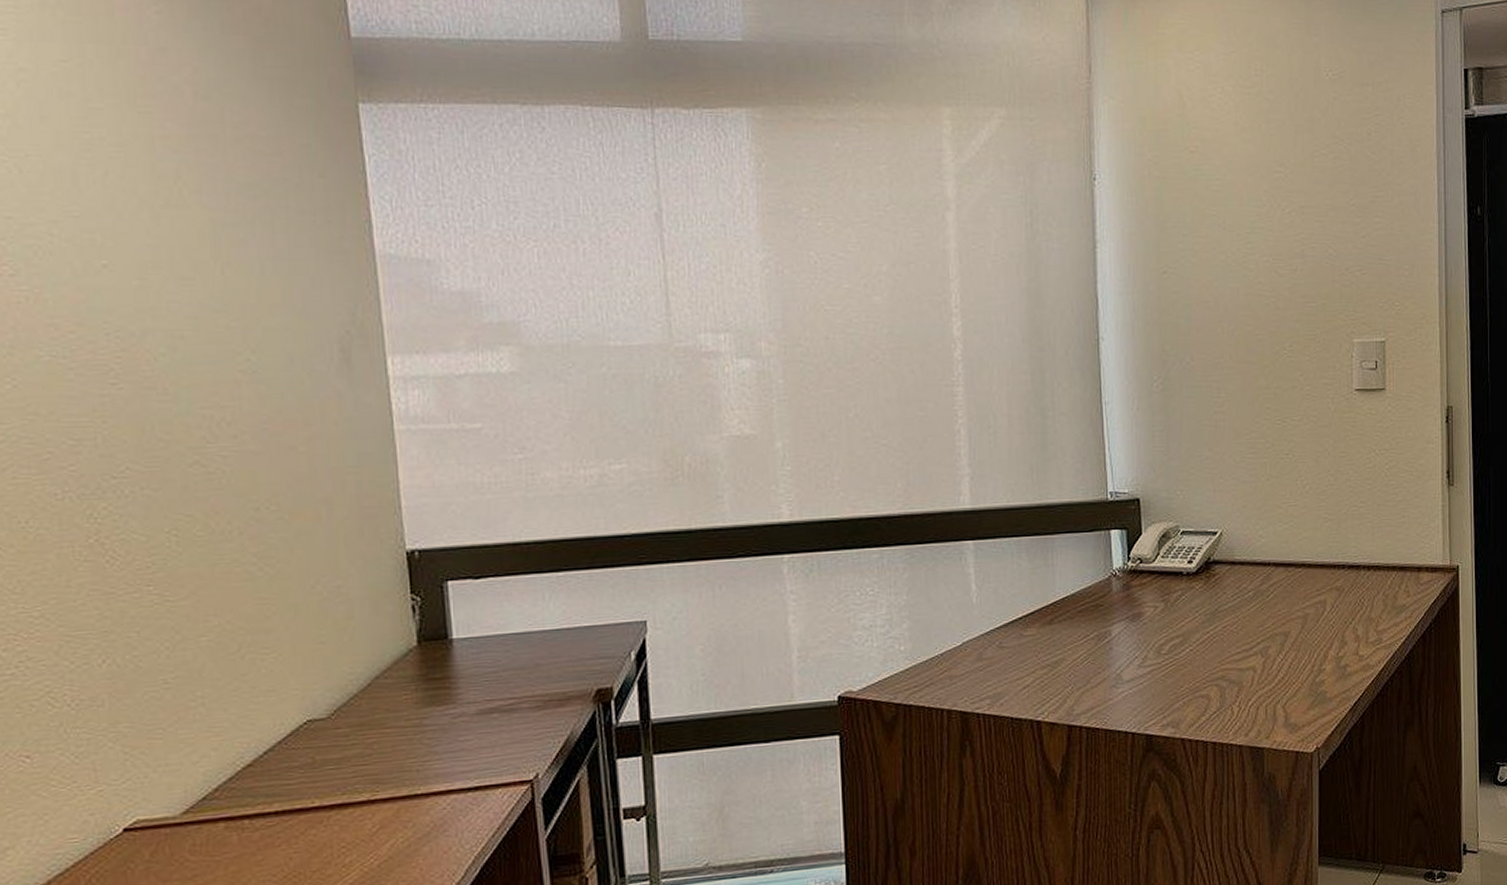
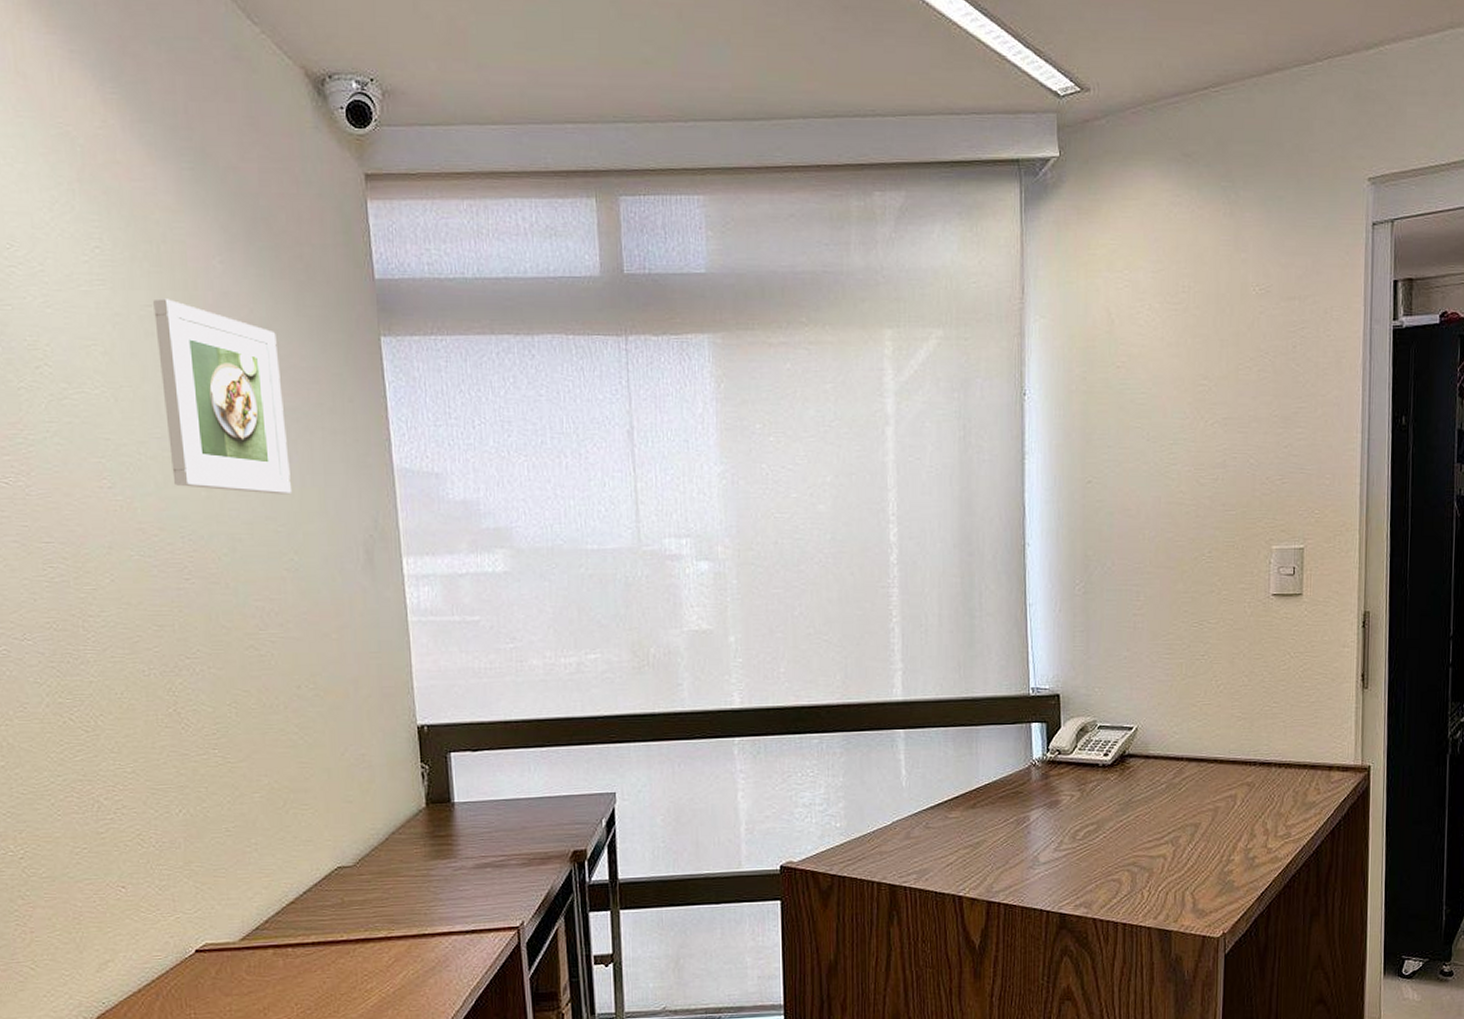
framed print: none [70,53,249,284] -> present [153,298,293,495]

